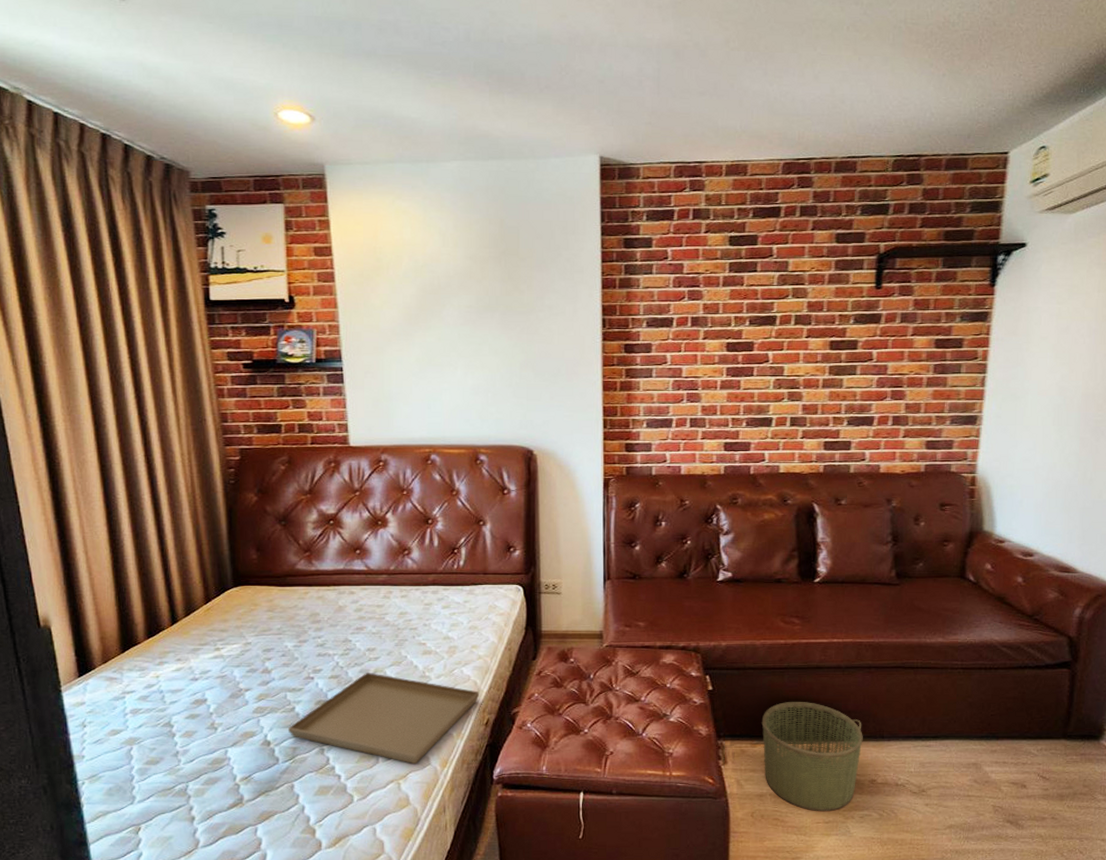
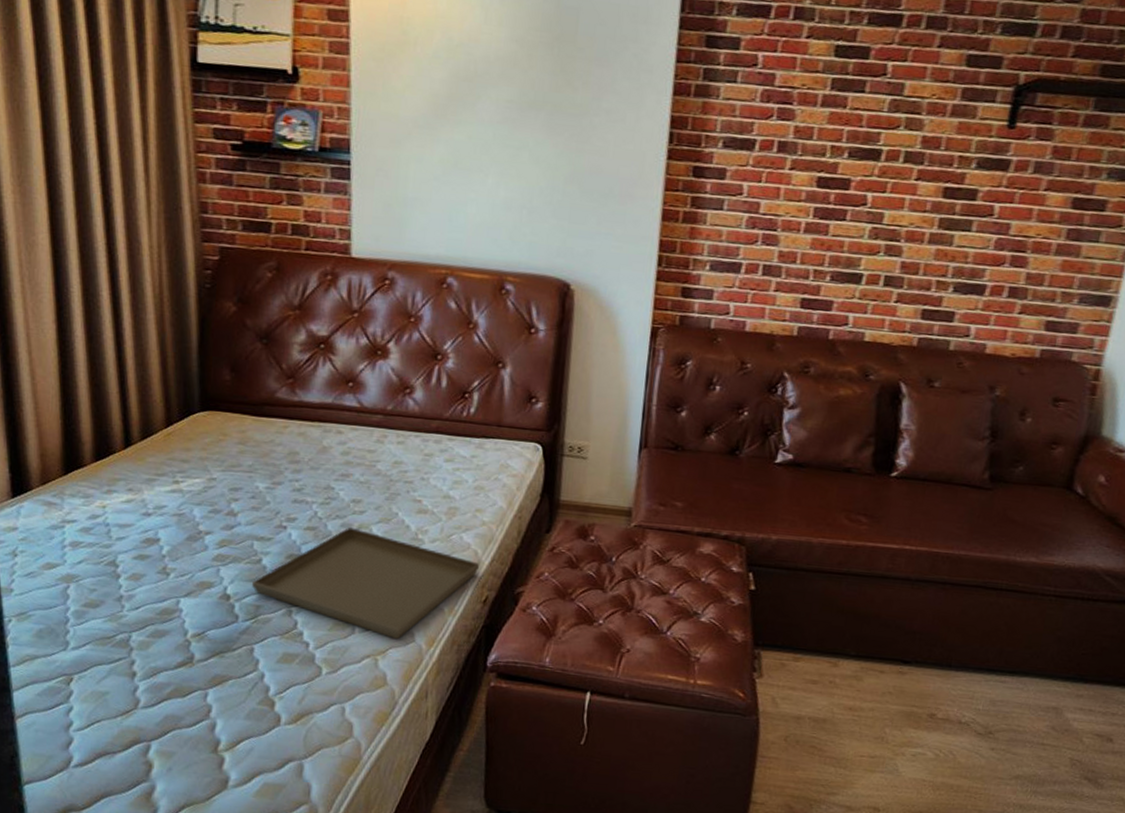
basket: present [761,701,863,811] -> none [805,613,928,744]

